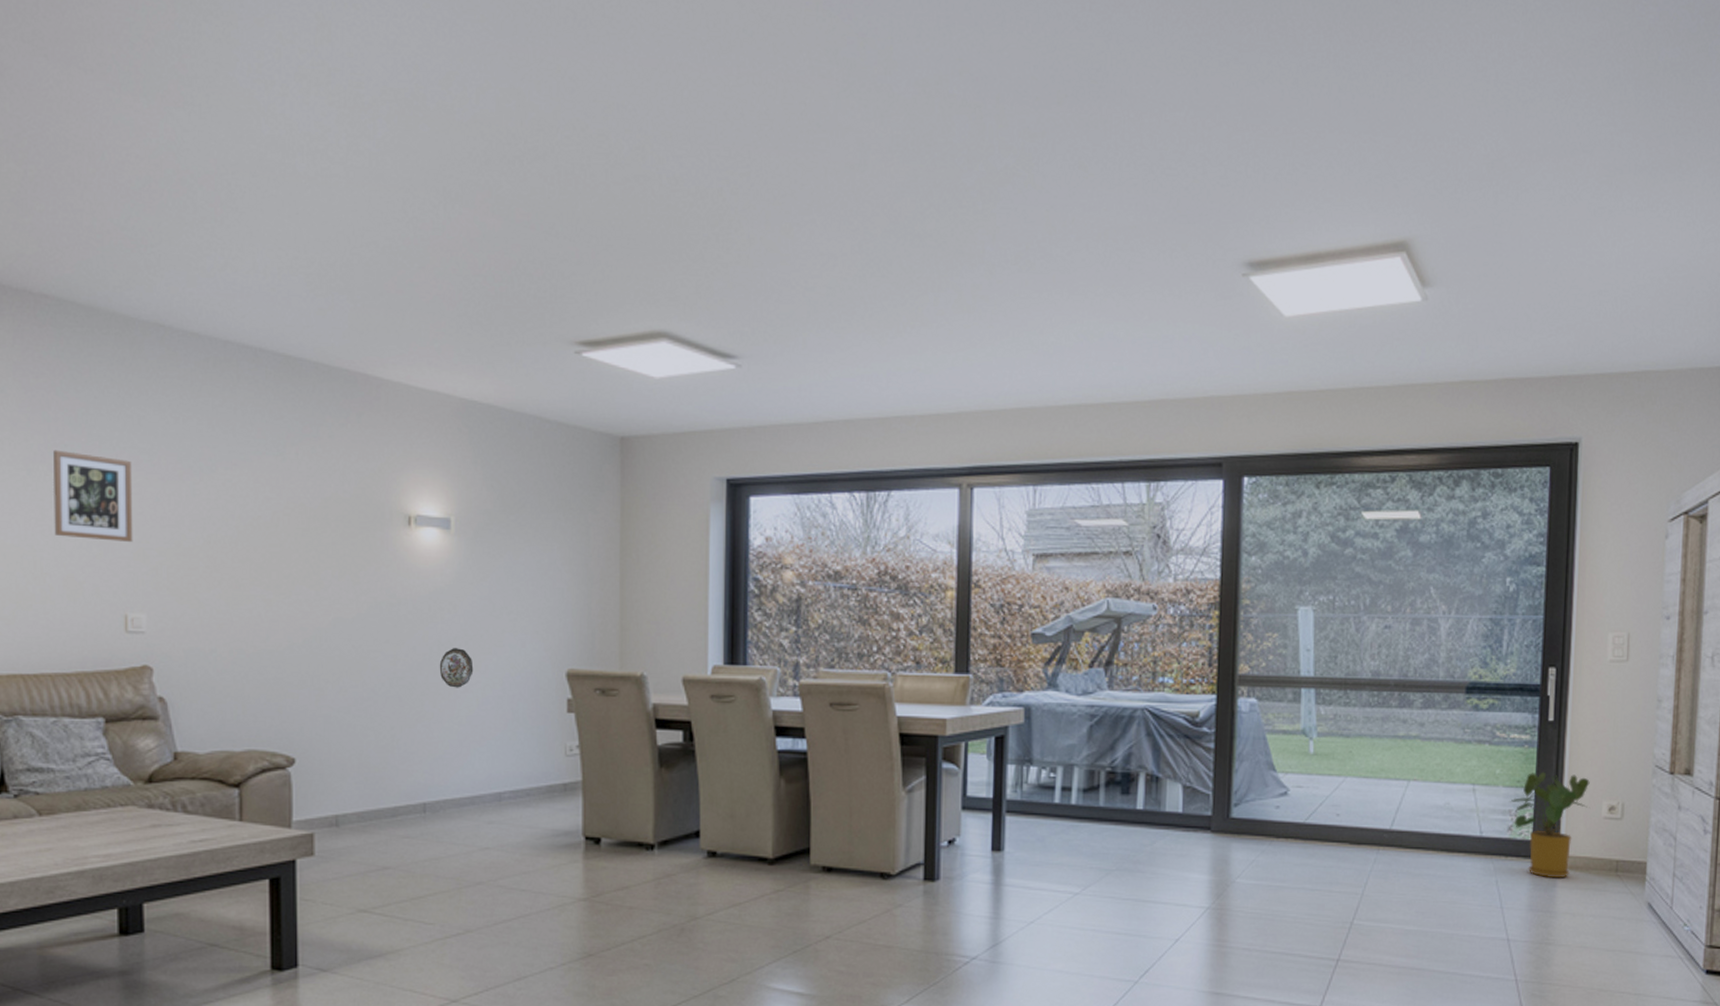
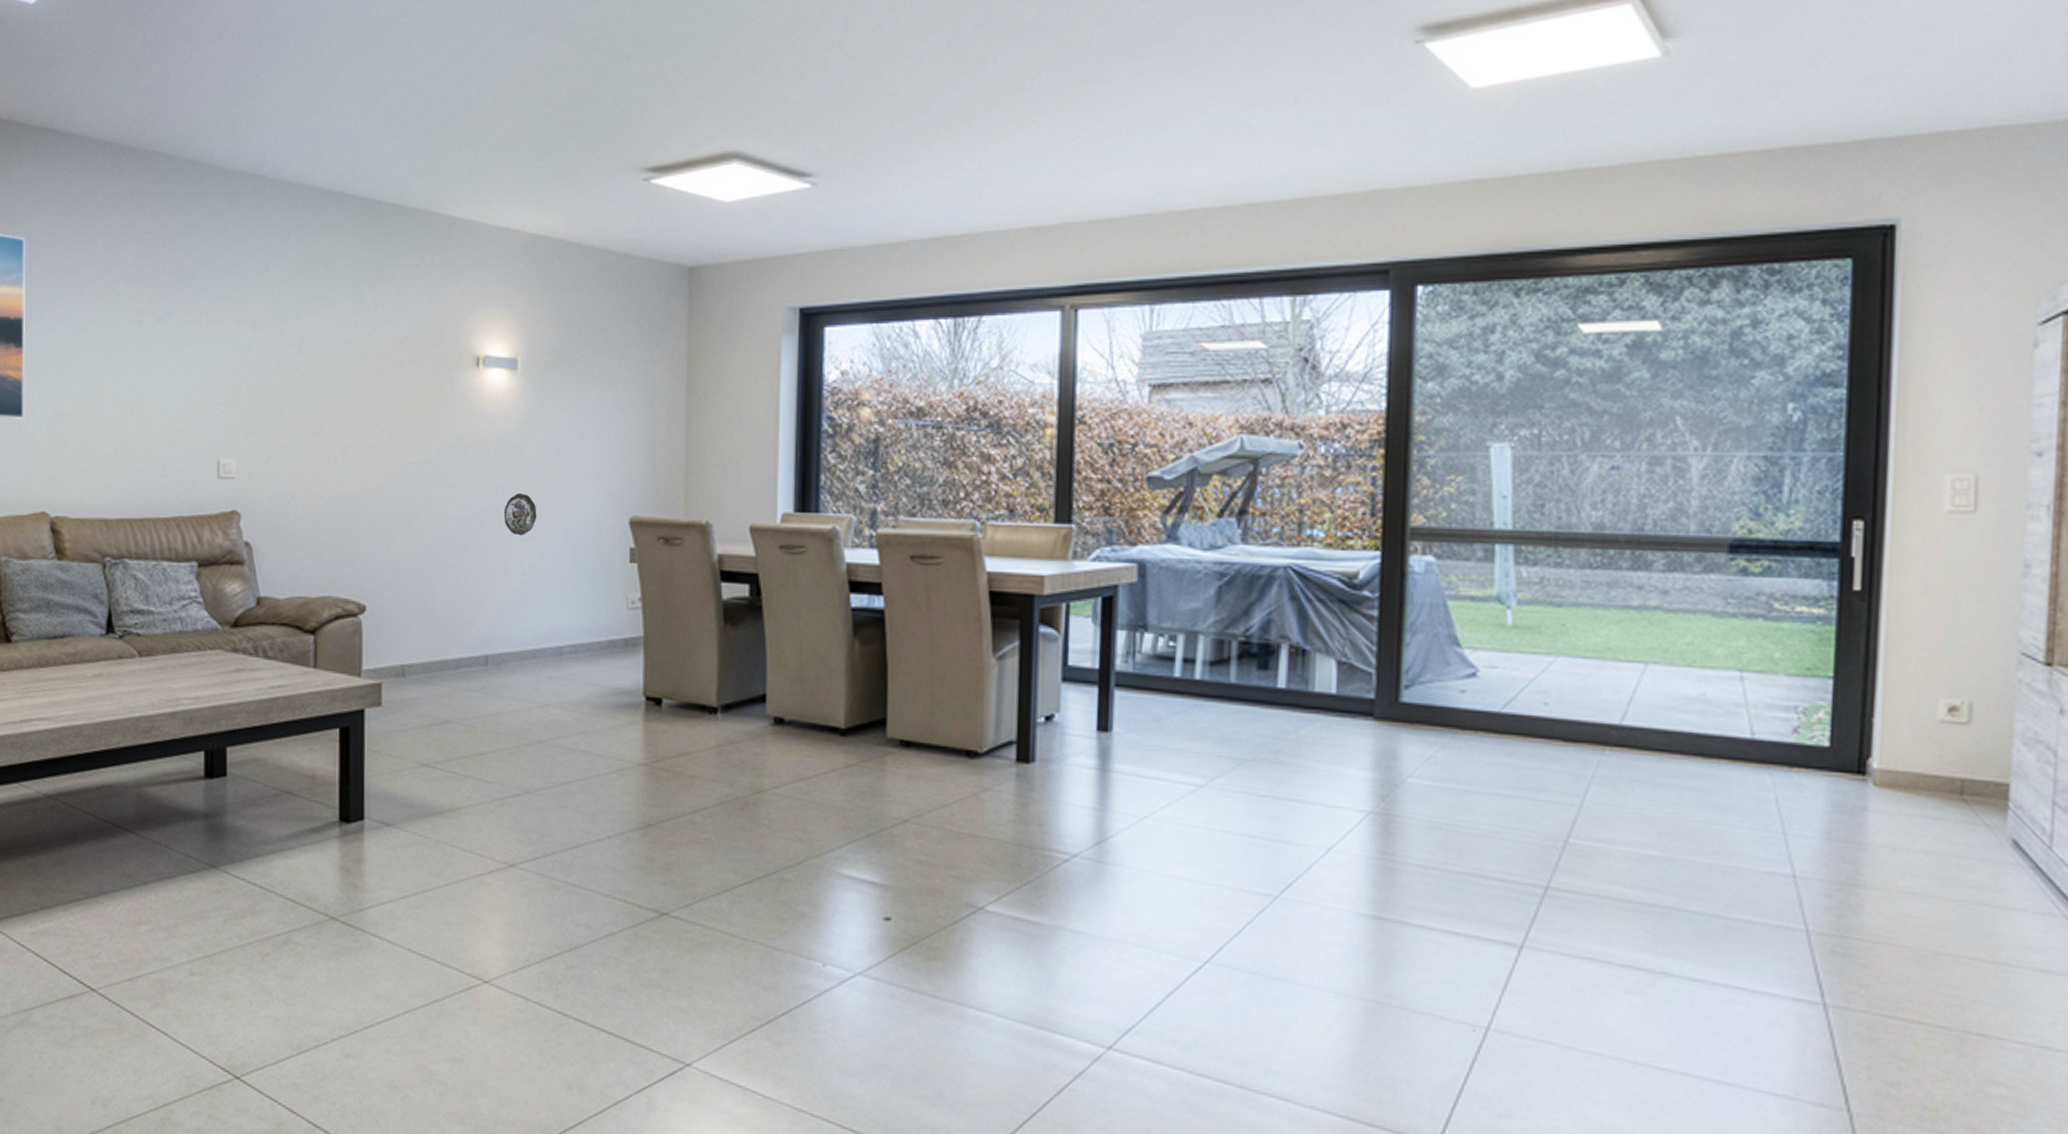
picture frame: present [53,449,133,542] -> none [159,301,228,389]
house plant: present [1509,772,1590,879] -> none [1794,657,1918,800]

